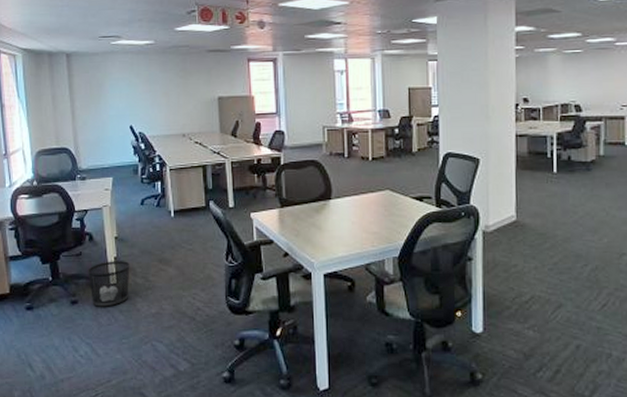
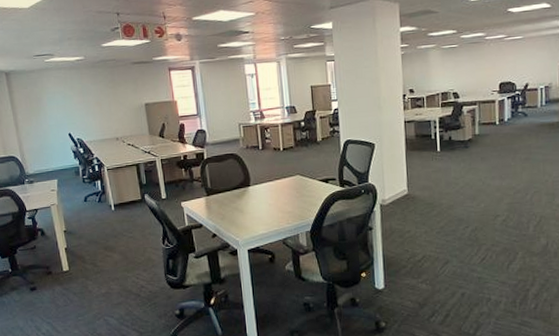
waste bin: present [88,261,130,307] -> none [42,250,81,292]

